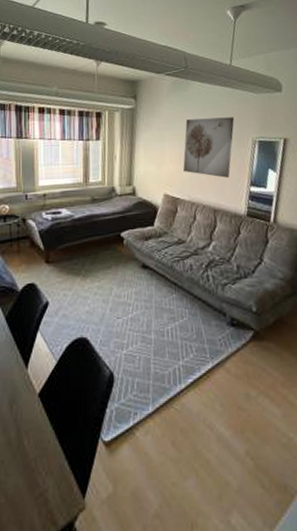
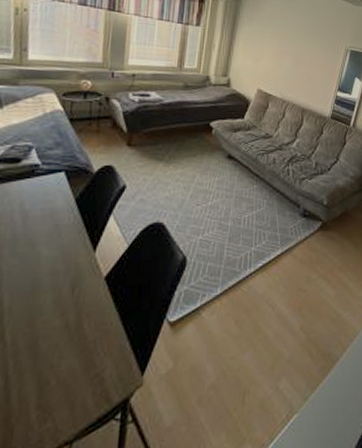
wall art: present [183,117,234,178] -> none [279,19,332,81]

